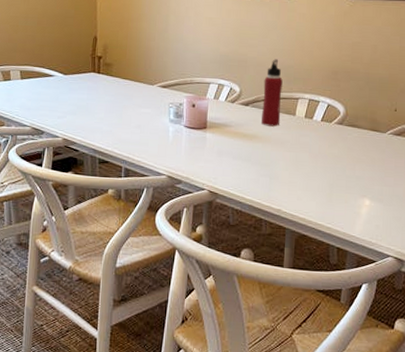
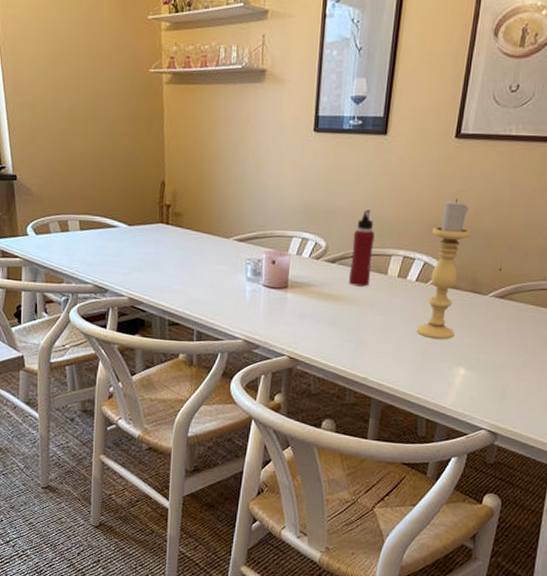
candle holder: none [324,49,367,174] -> present [416,199,471,340]

